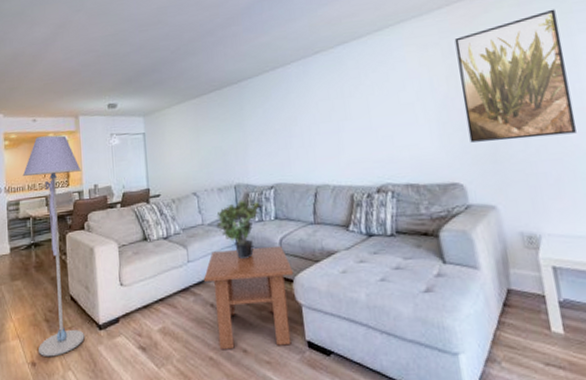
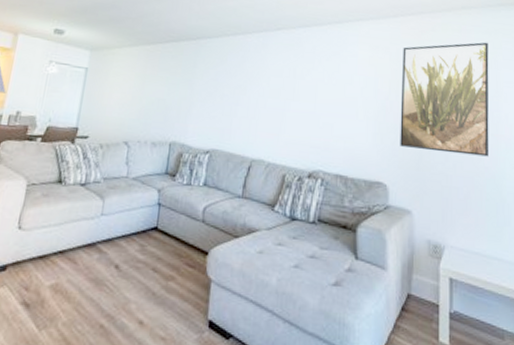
coffee table: present [204,247,294,349] -> none [113,208,211,323]
potted plant: present [216,199,263,259] -> none [141,158,195,222]

